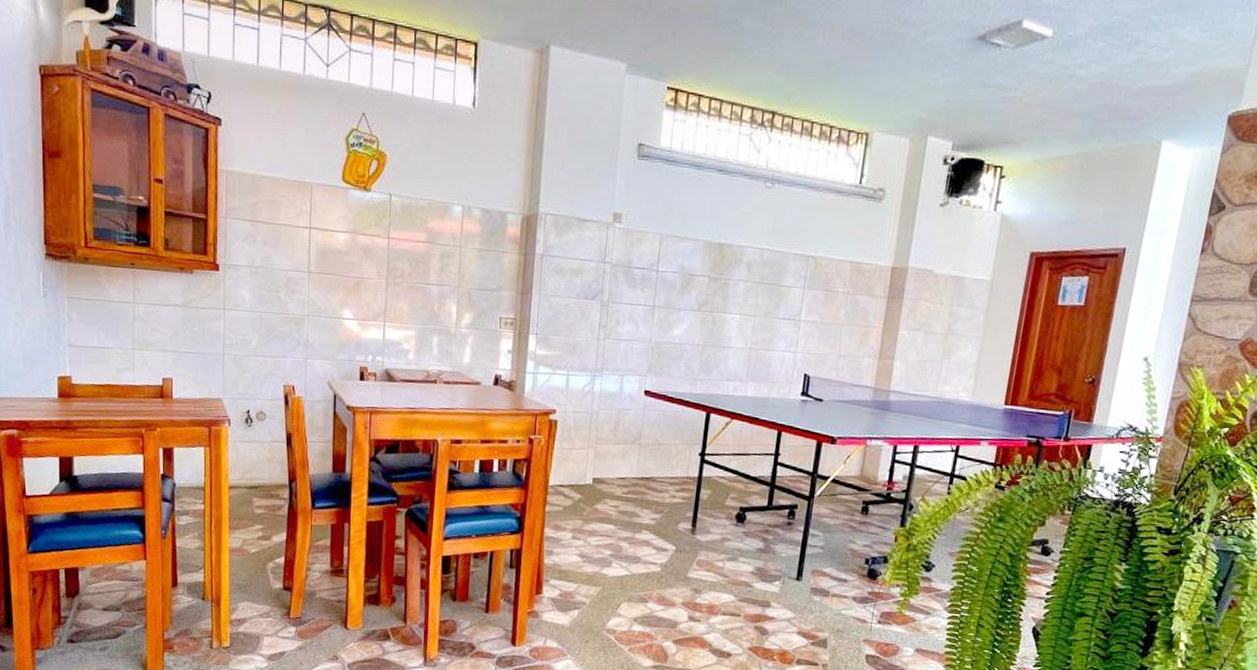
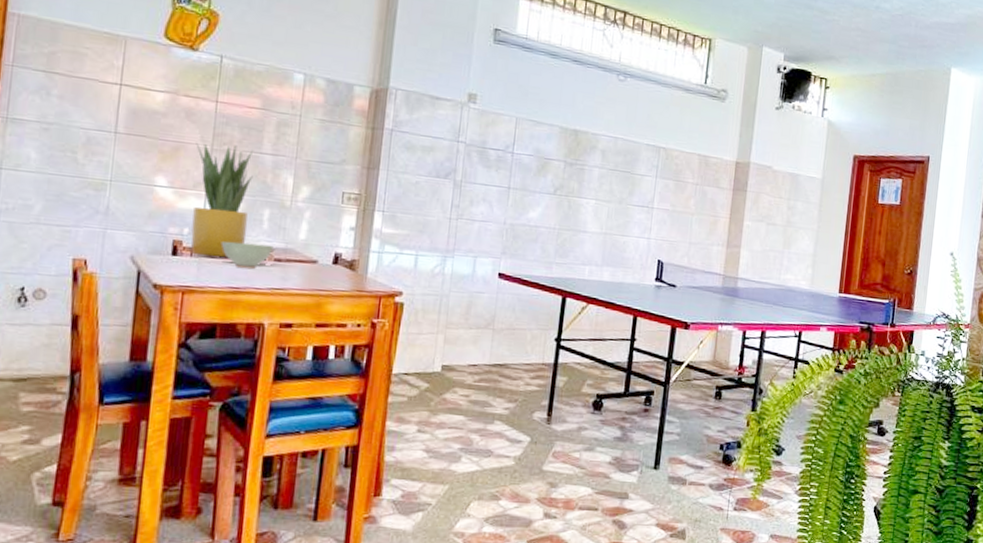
planter: none [373,277,422,382] -> present [190,142,254,258]
bowl: none [399,366,443,392] -> present [221,241,274,270]

